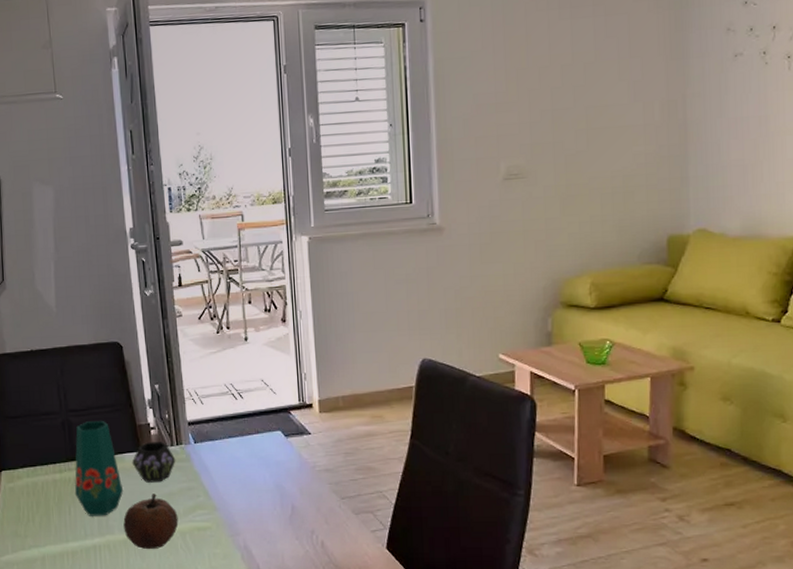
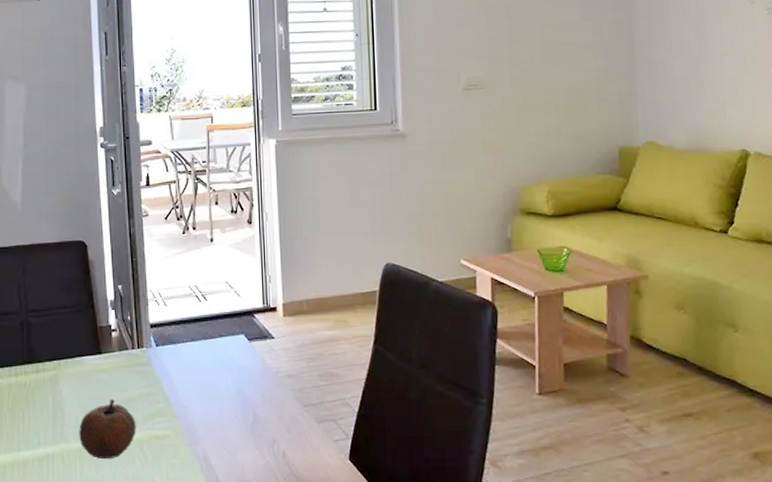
vase: present [74,421,176,516] -> none [29,322,137,423]

